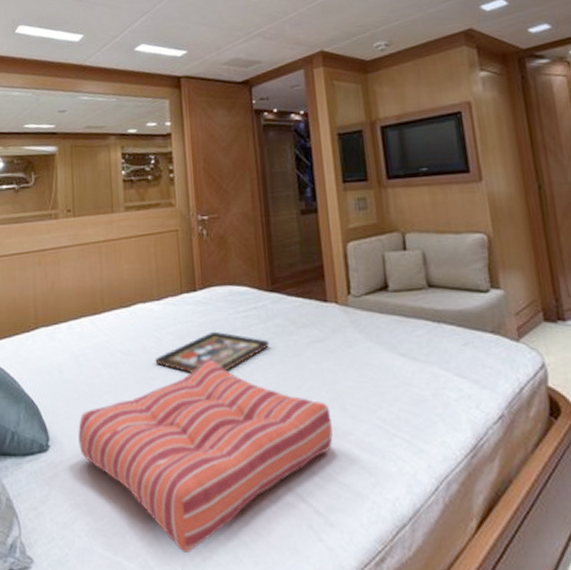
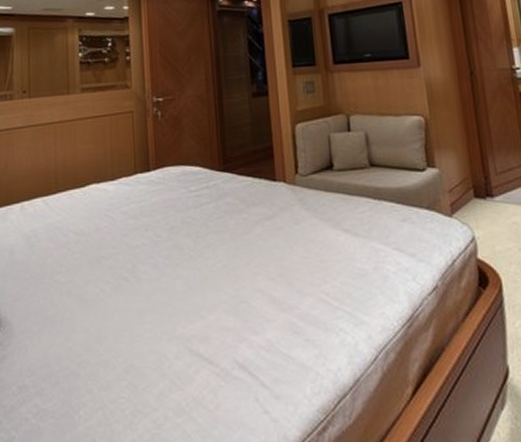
seat cushion: present [78,358,333,553] -> none [28,237,279,430]
decorative tray: present [155,331,269,373] -> none [108,210,220,252]

